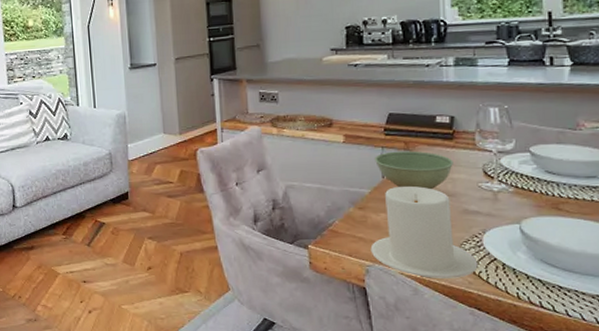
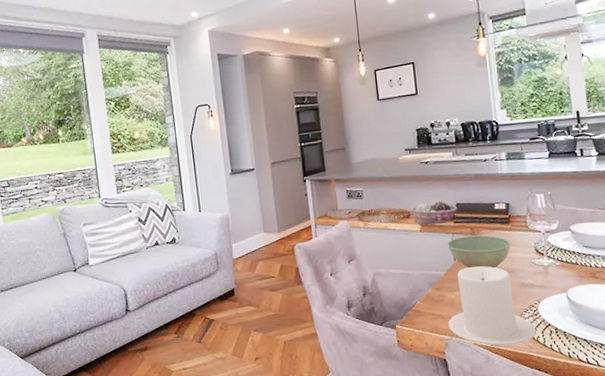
decorative basket: none [334,110,391,136] -> present [411,201,458,225]

